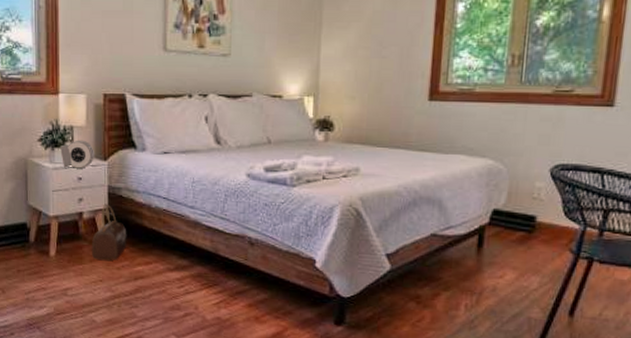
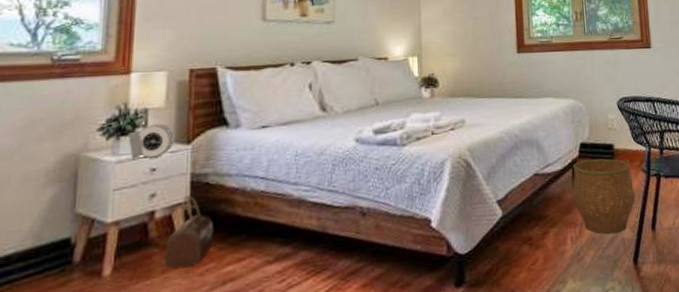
basket: none [473,228,555,311] -> present [572,158,636,234]

